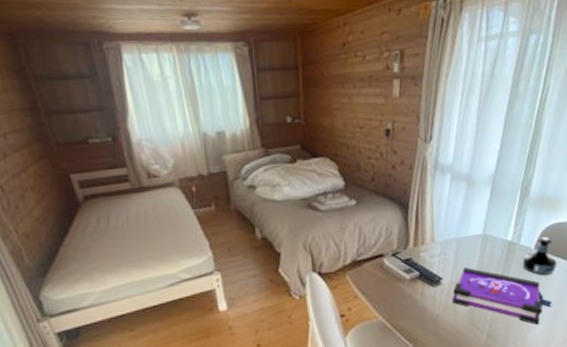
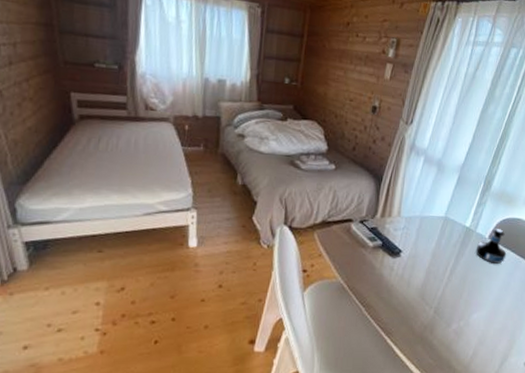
board game: present [451,266,552,325] -> none [407,244,497,309]

